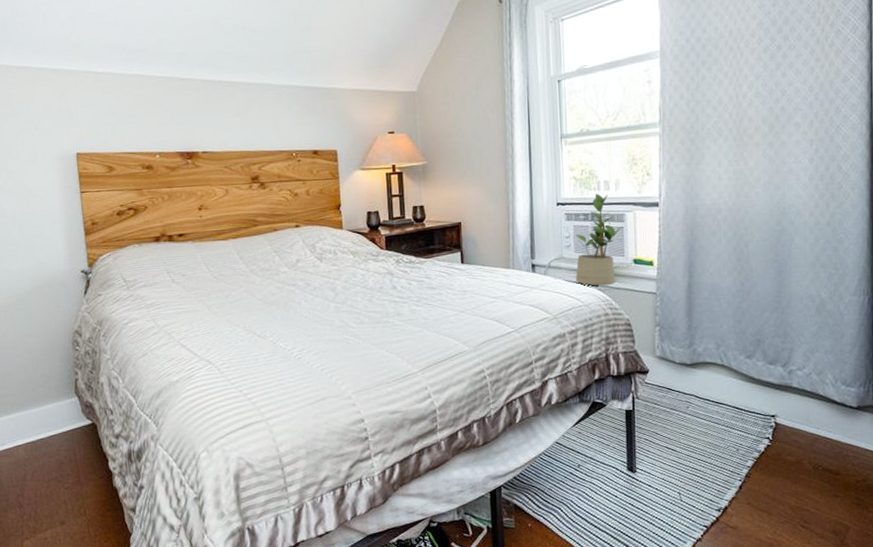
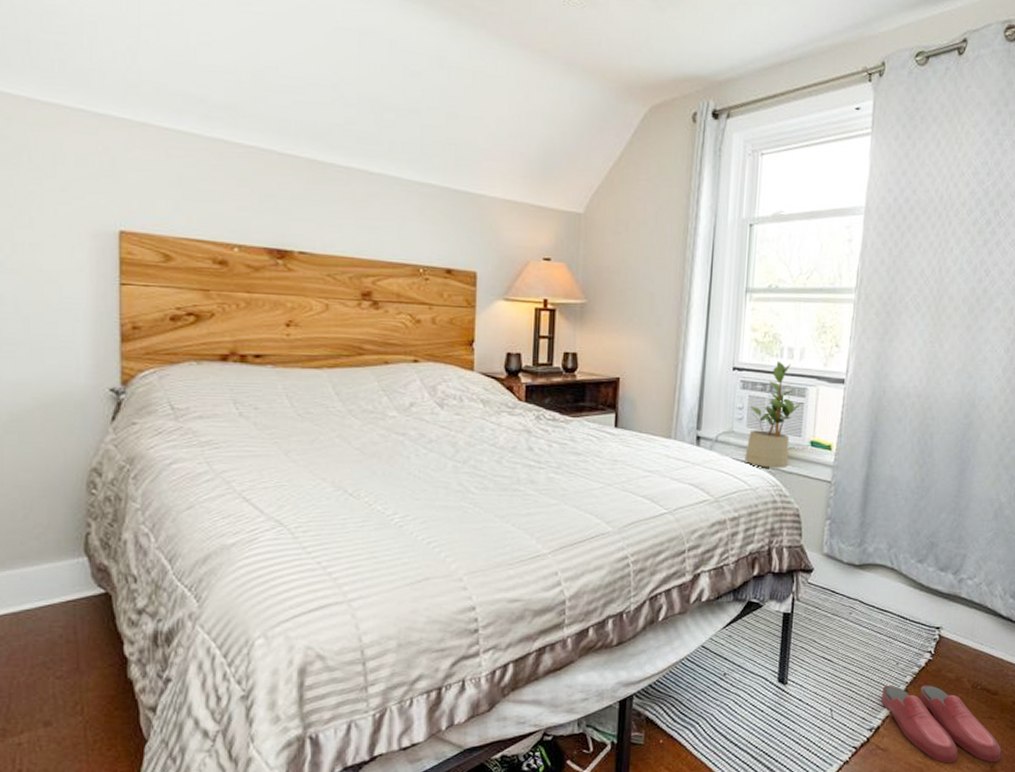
slippers: none [726,468,851,539] -> present [881,685,1002,764]

